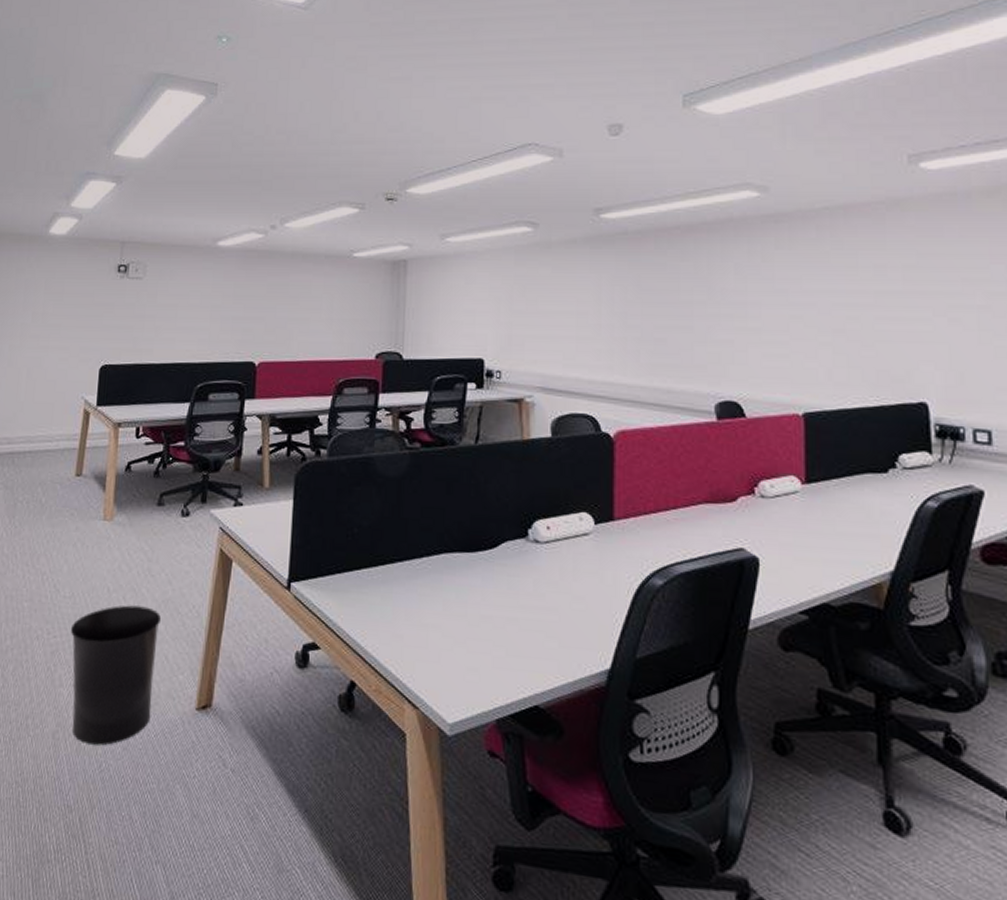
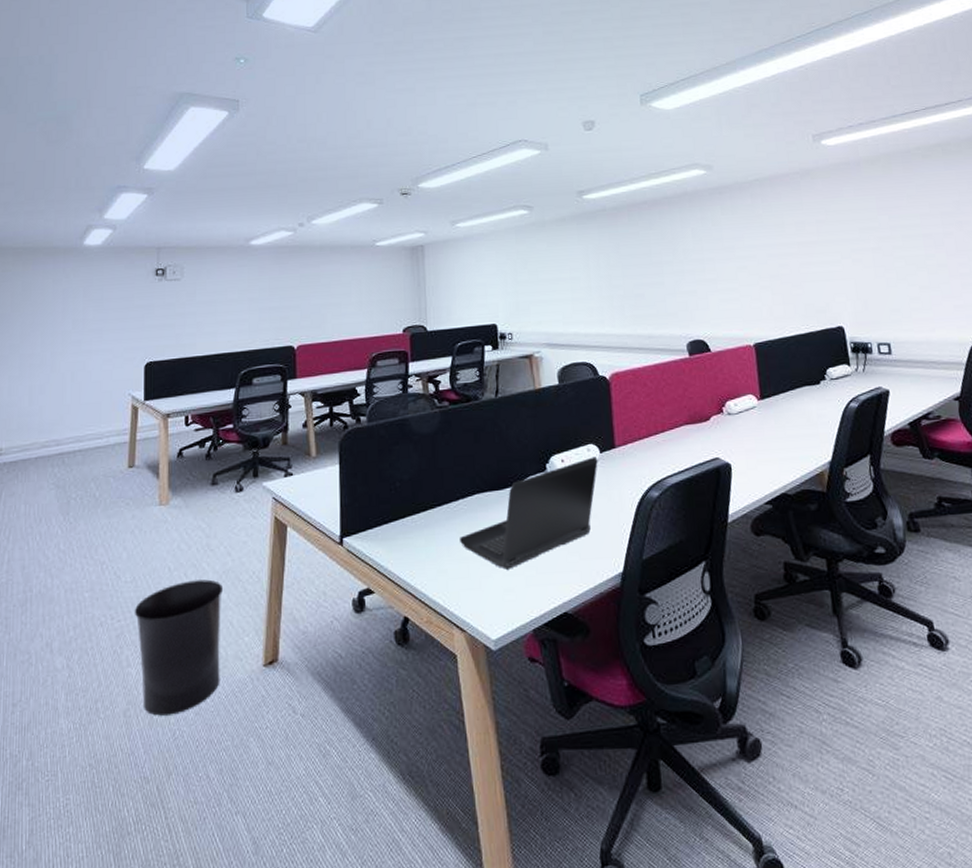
laptop computer: none [420,527,591,646] -> present [460,456,598,570]

